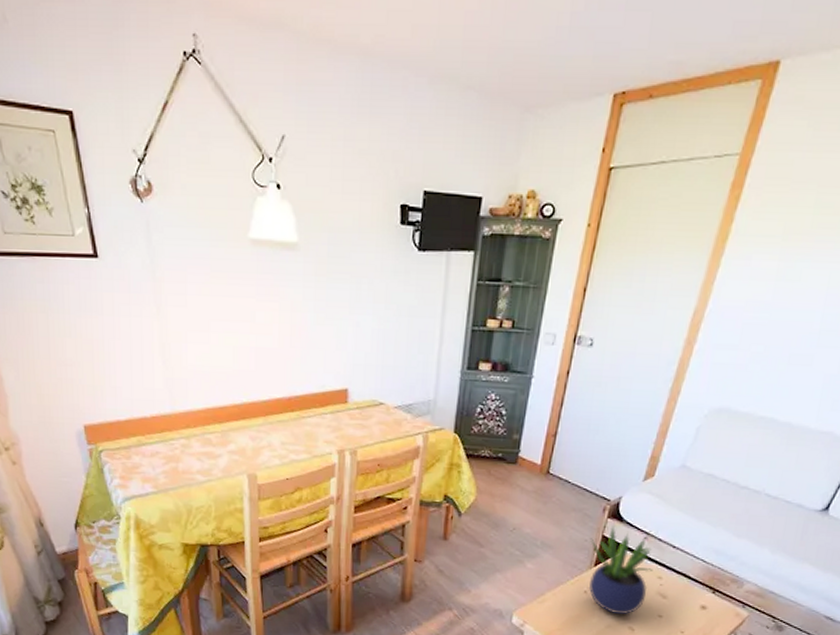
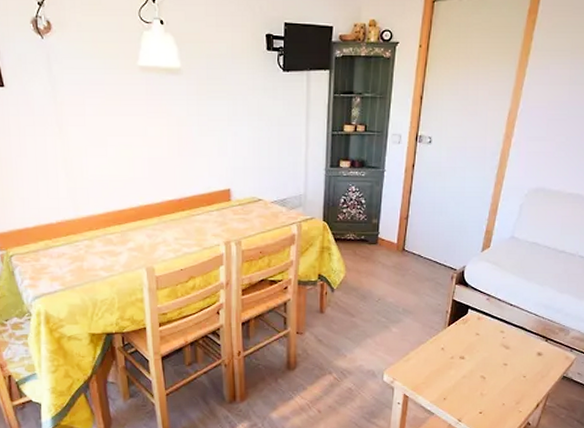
potted plant: present [588,524,653,614] -> none [443,289,496,365]

